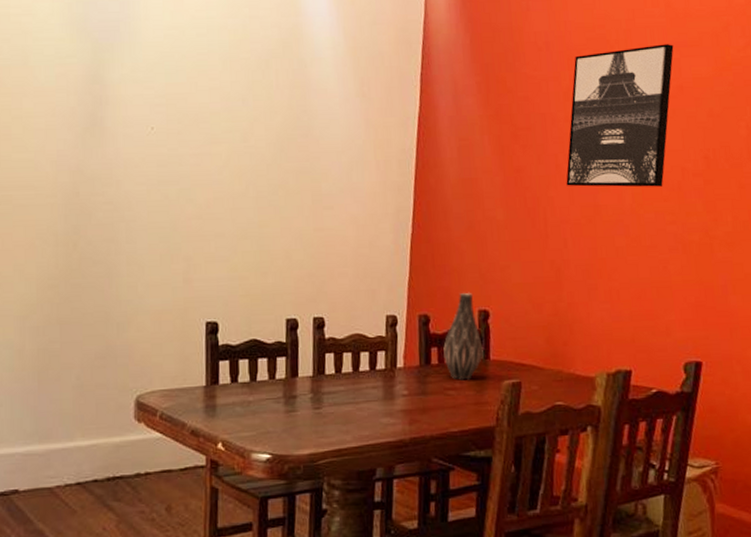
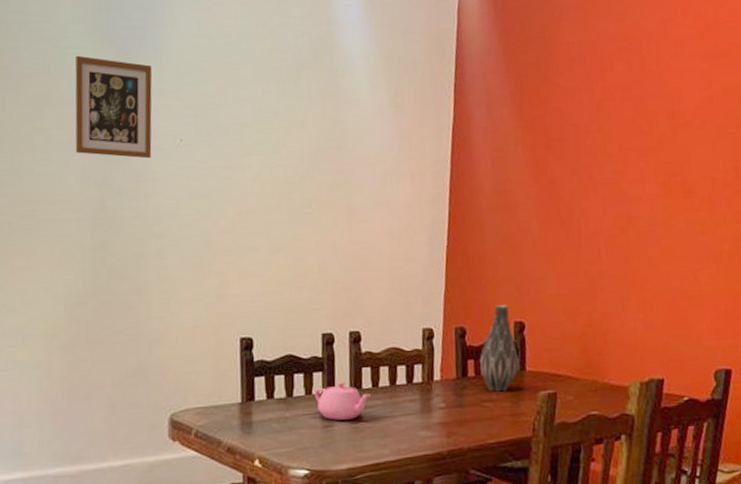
picture frame: none [51,47,126,146] -> present [75,55,152,159]
teapot: none [277,367,334,405] -> present [314,381,371,420]
wall art: present [566,44,674,188] -> none [599,55,704,198]

